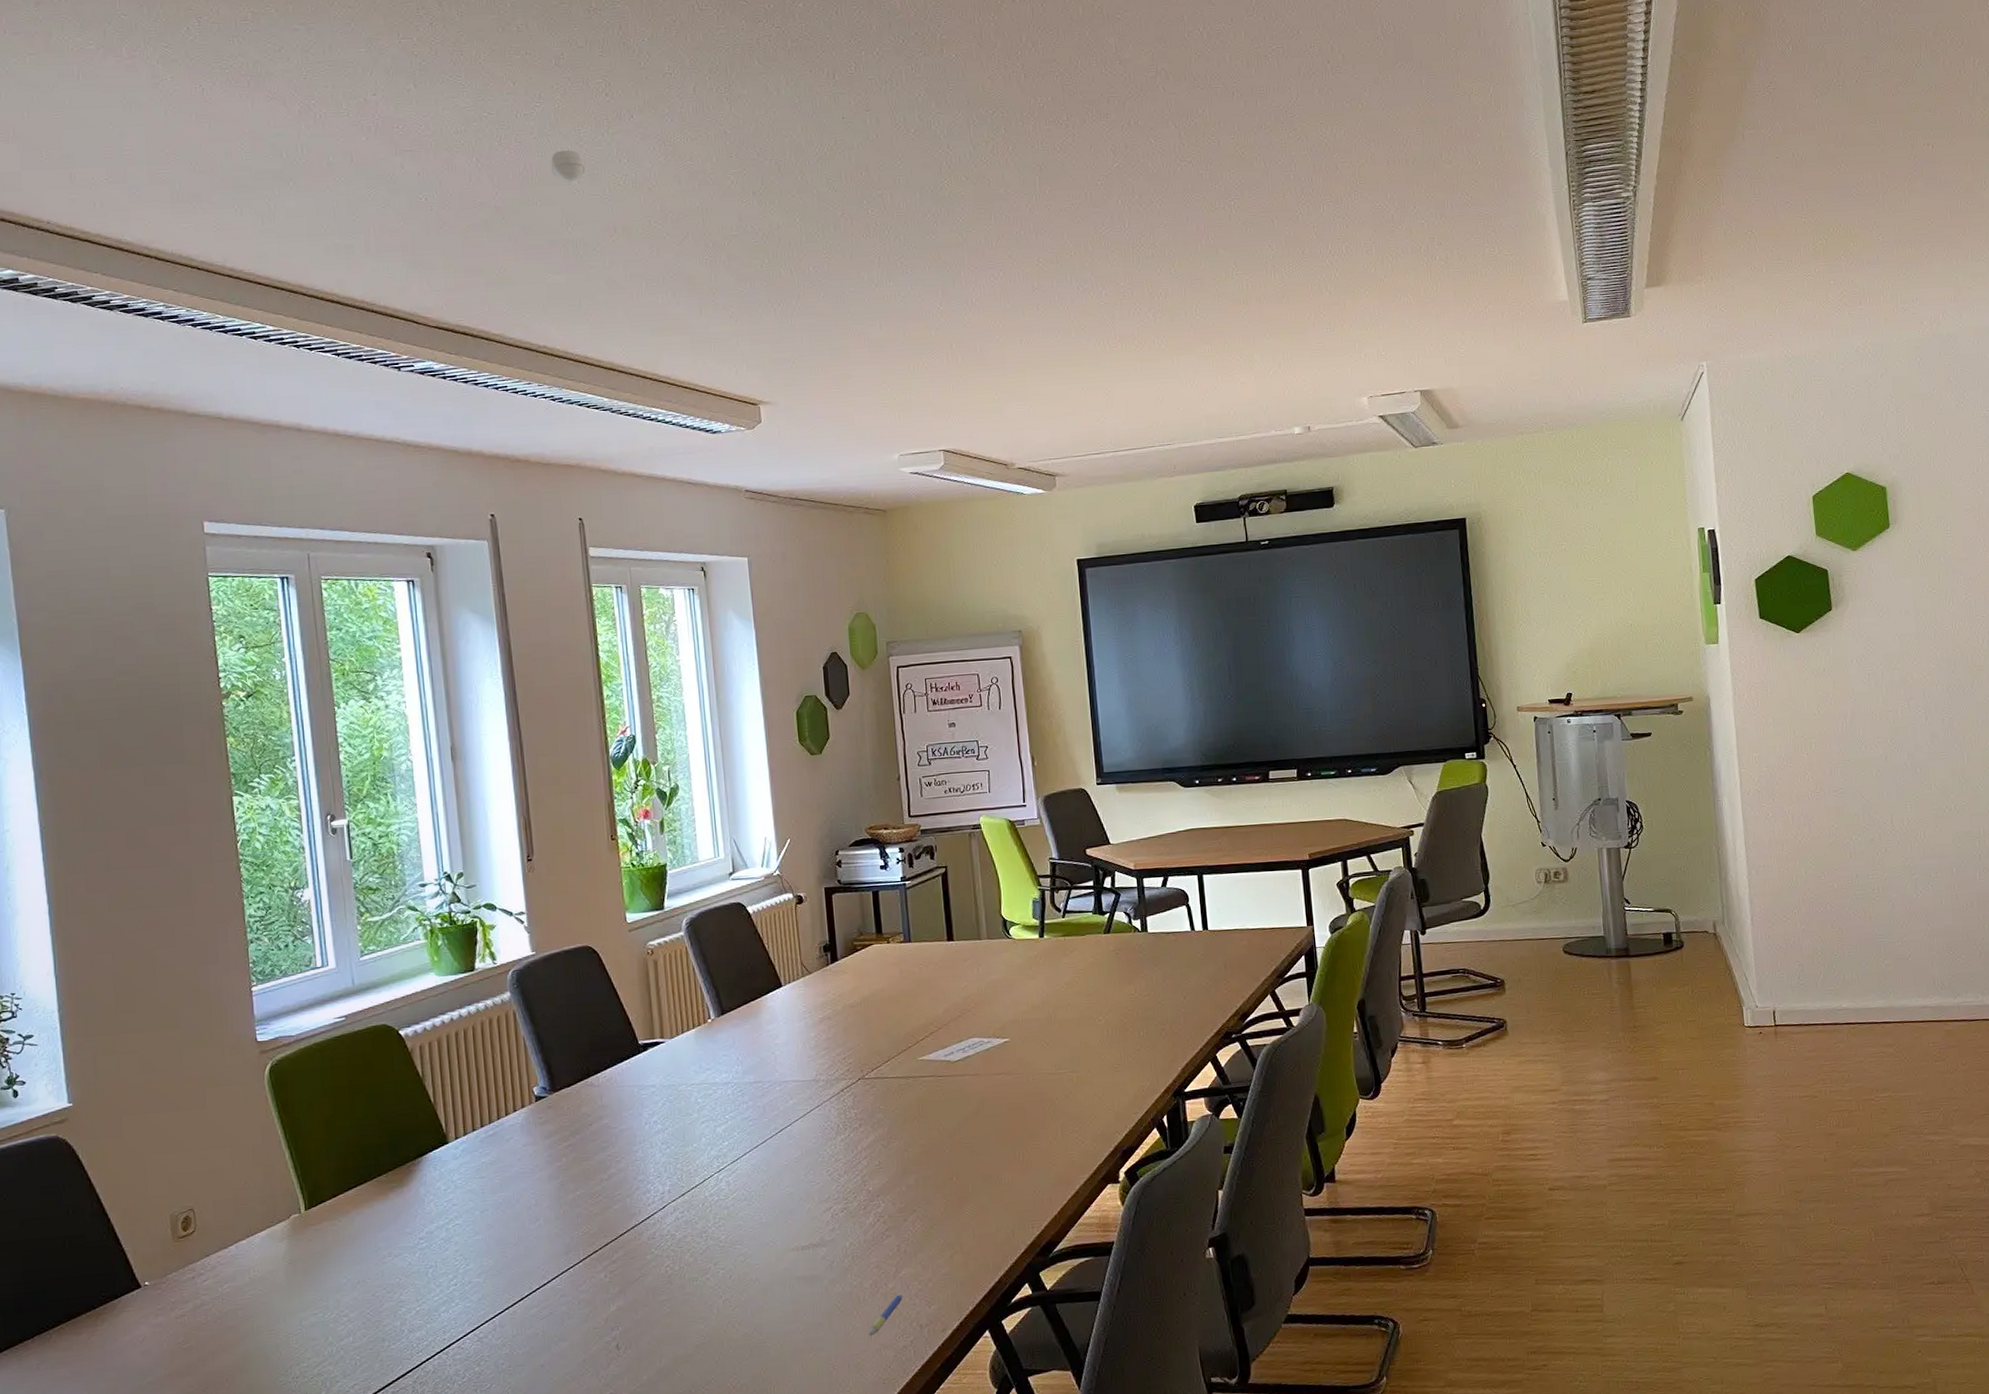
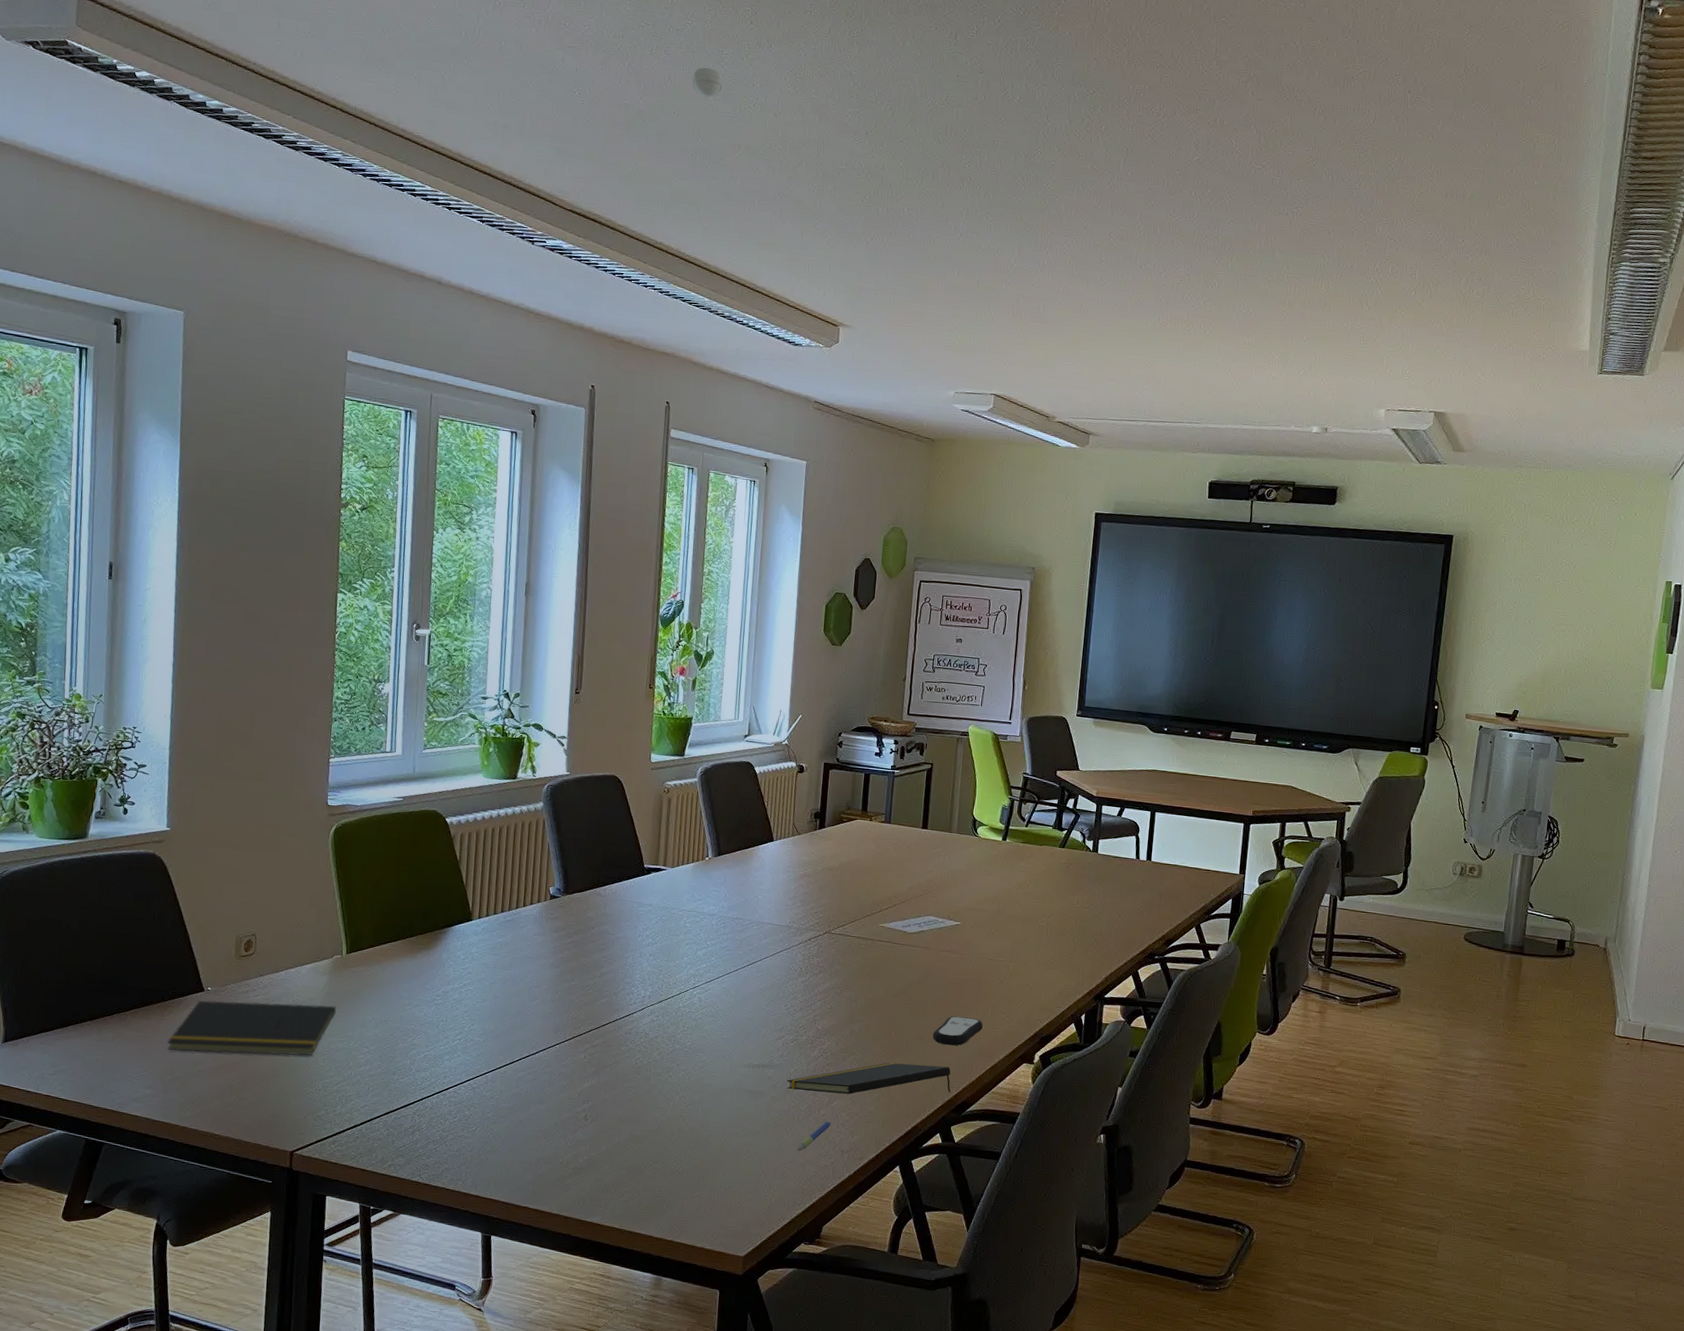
notepad: none [104,1274,304,1366] -> present [166,1000,337,1056]
notepad: none [843,1205,1032,1267] -> present [786,1062,951,1094]
remote control: none [1000,1144,1055,1181] -> present [932,1016,983,1046]

